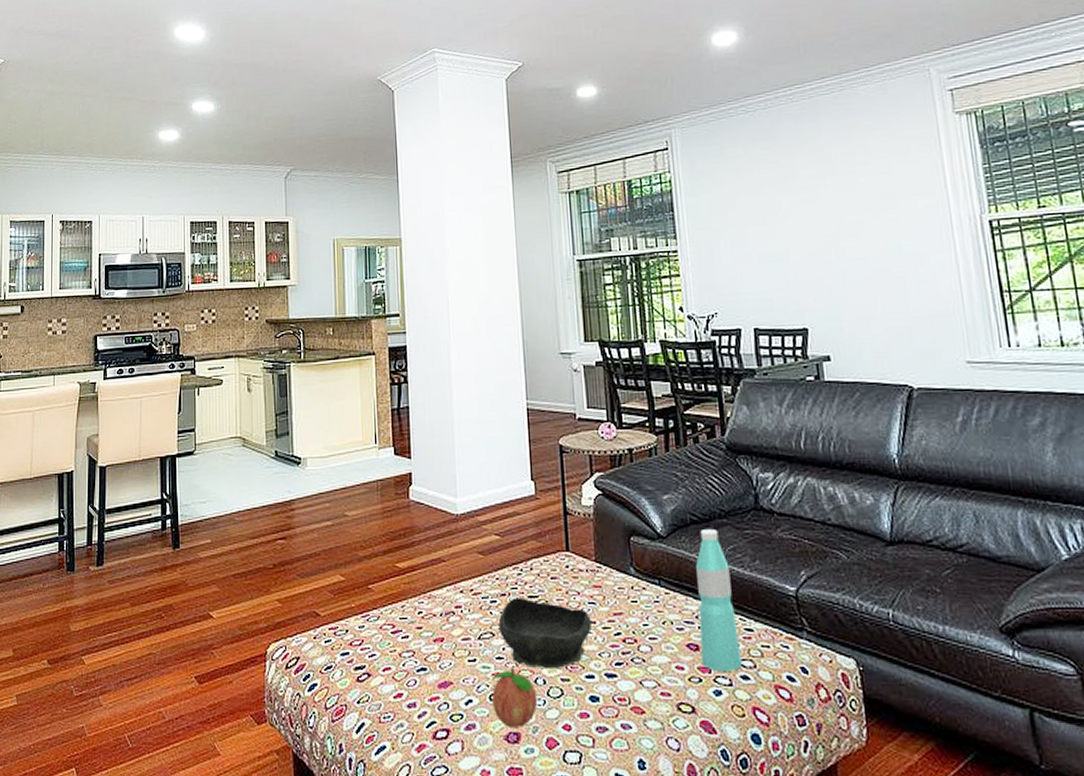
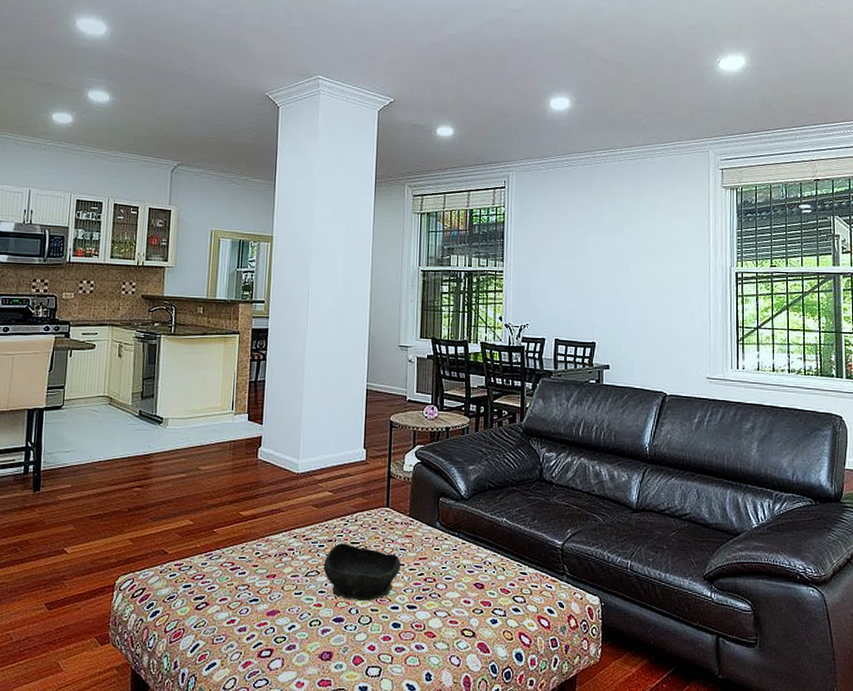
fruit: present [491,667,538,727] -> none [311,600,350,648]
water bottle: present [696,529,743,671] -> none [484,494,516,605]

